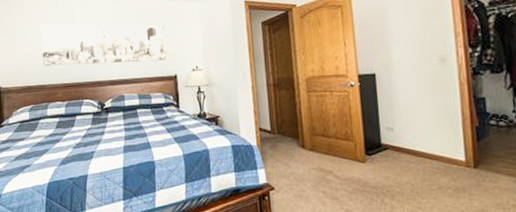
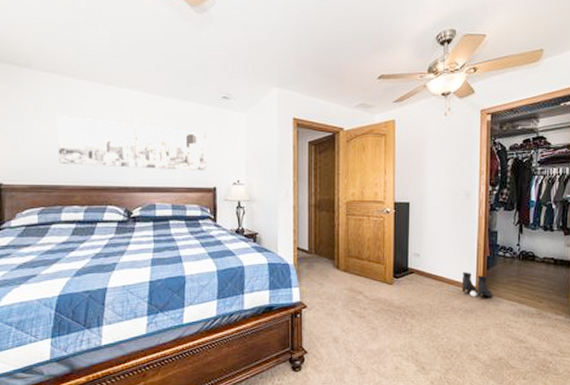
boots: none [447,145,488,174] -> present [461,272,492,297]

